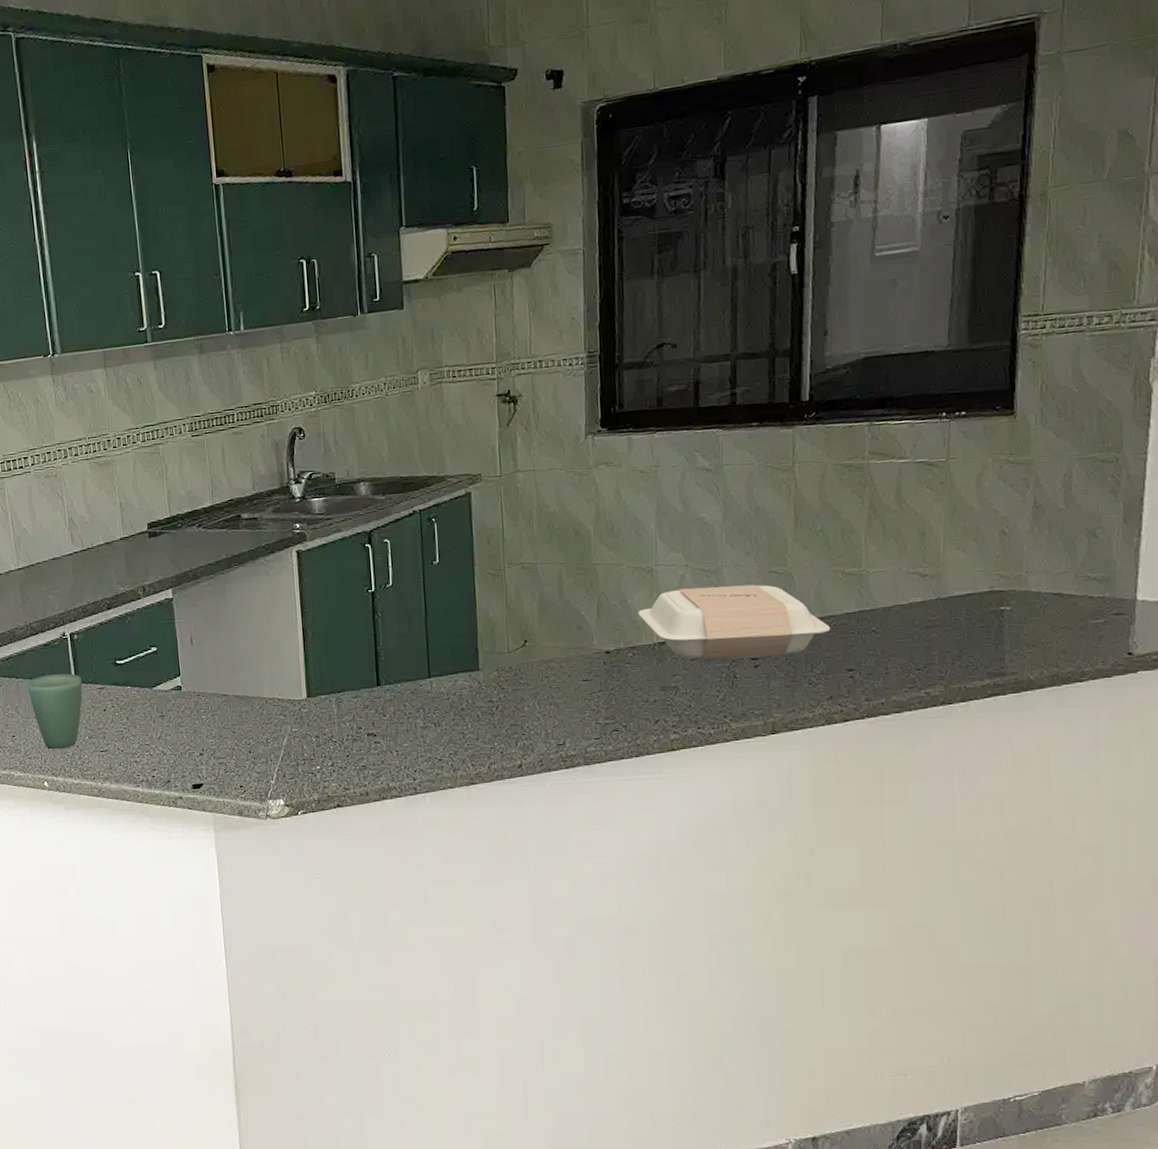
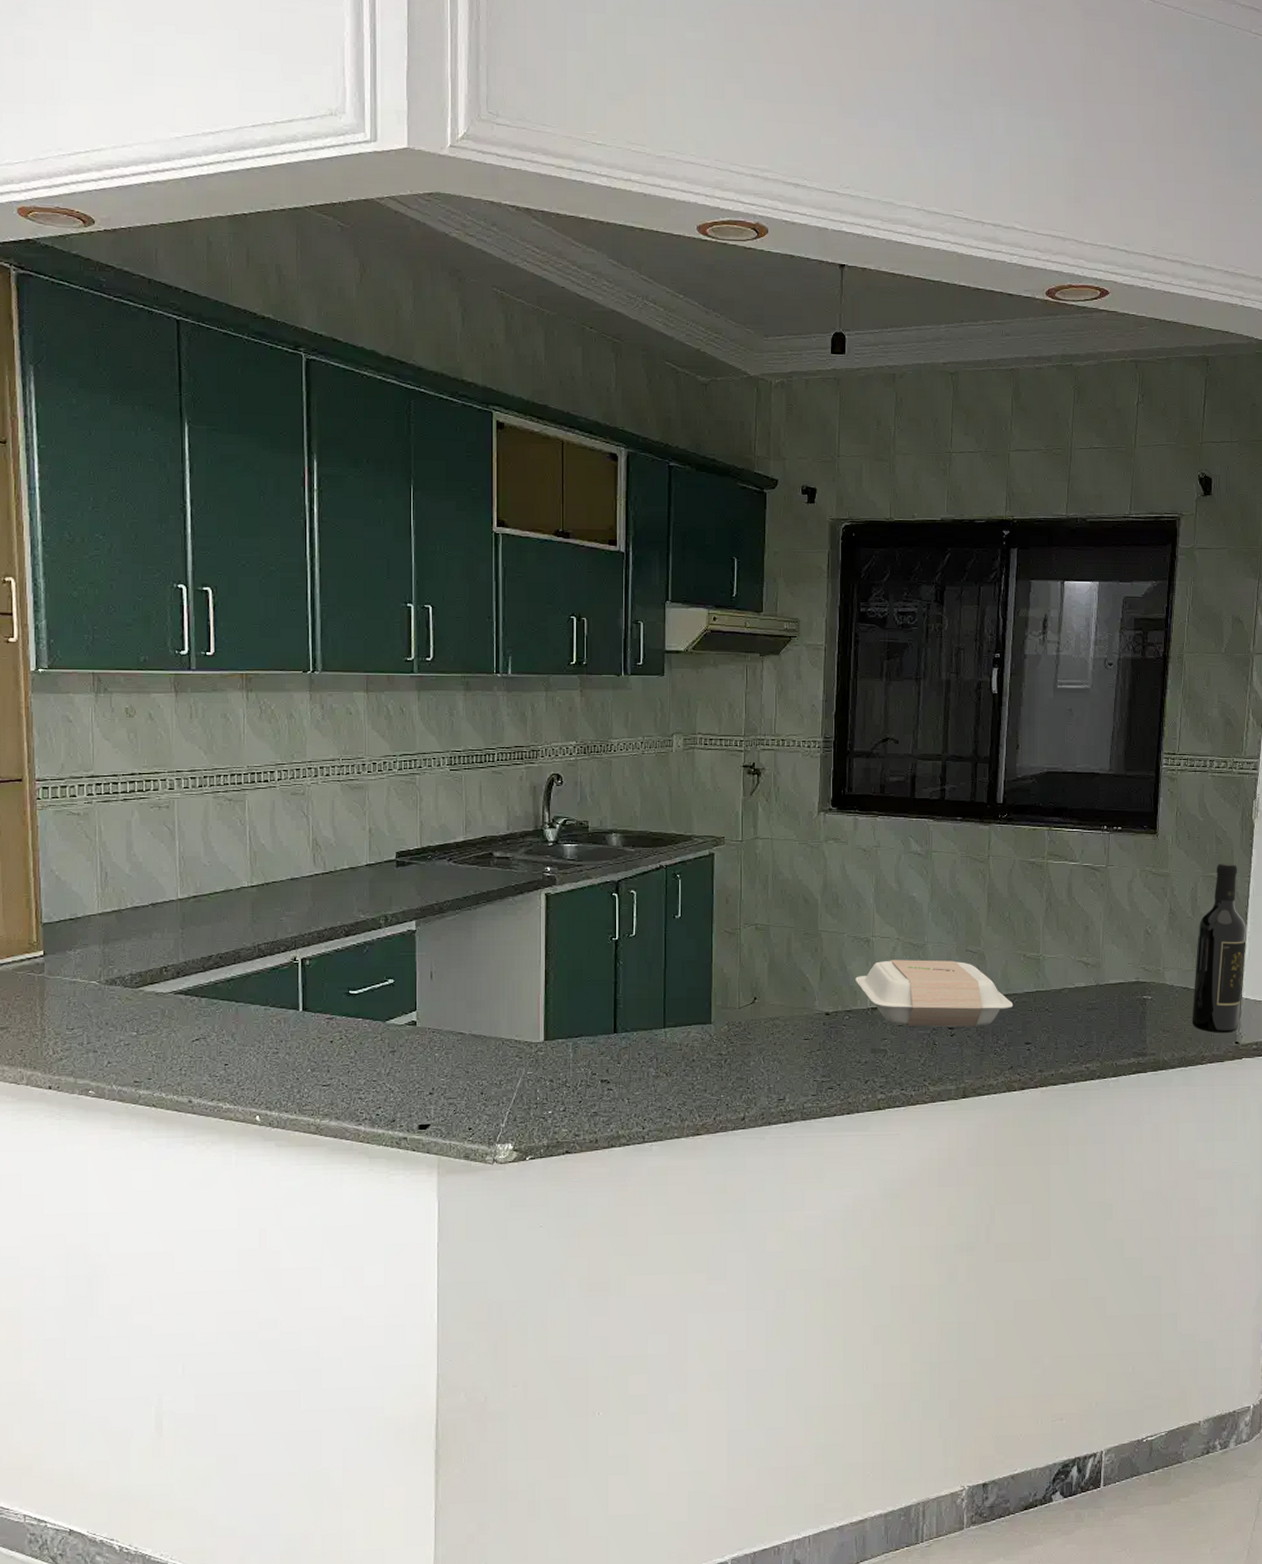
cup: present [27,673,83,750] -> none [248,1000,310,1081]
wine bottle: none [1066,440,1142,645] -> present [1192,863,1246,1034]

